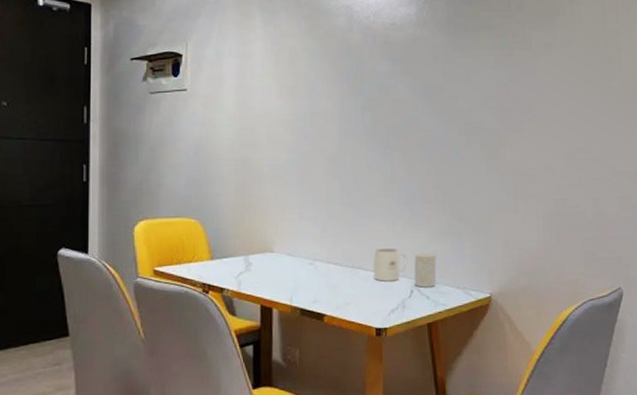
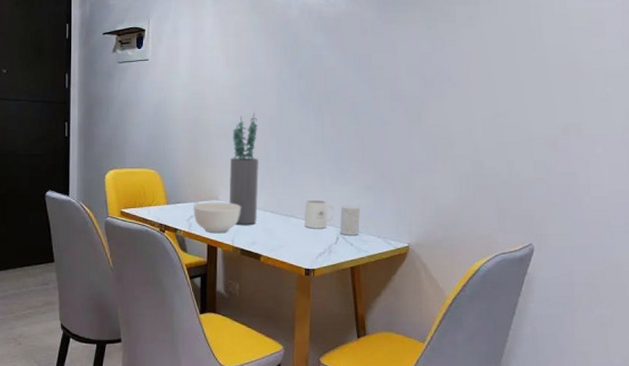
bowl: none [243,254,300,292] -> present [193,202,241,234]
vase: none [285,150,320,281] -> present [229,112,259,226]

